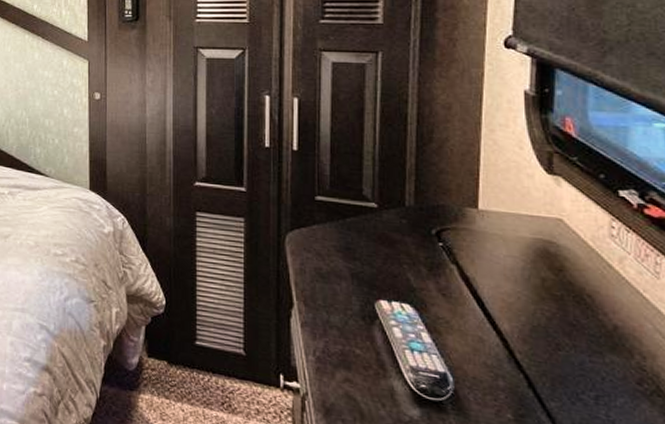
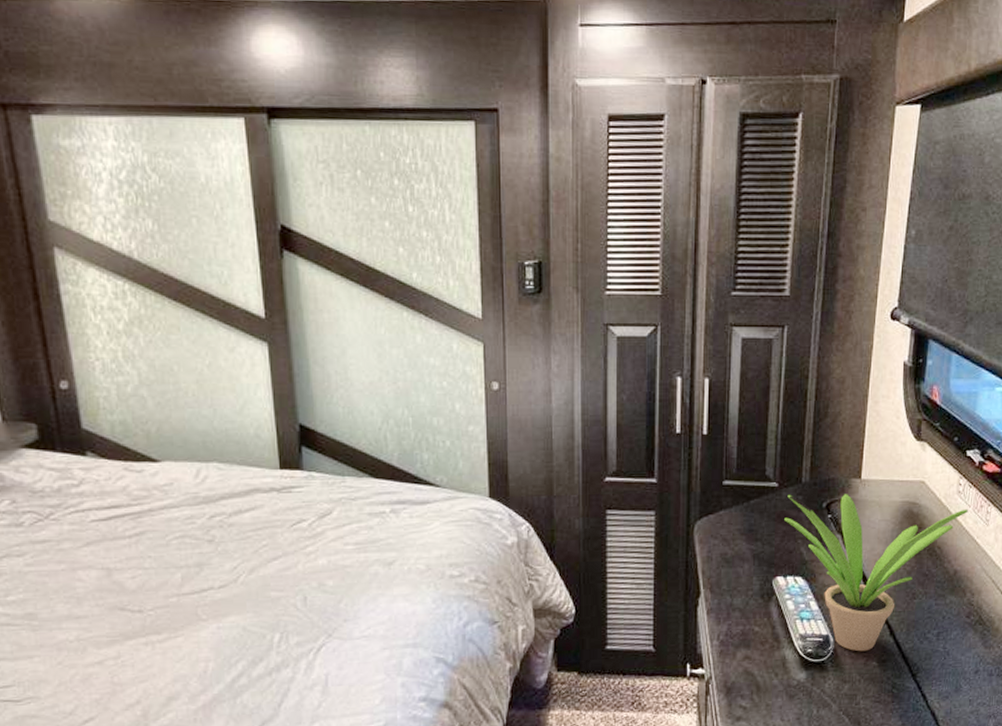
potted plant: none [386,216,627,400] -> present [784,494,968,652]

